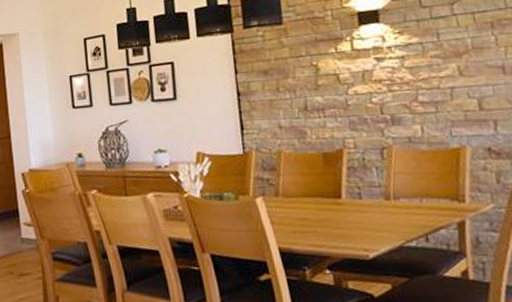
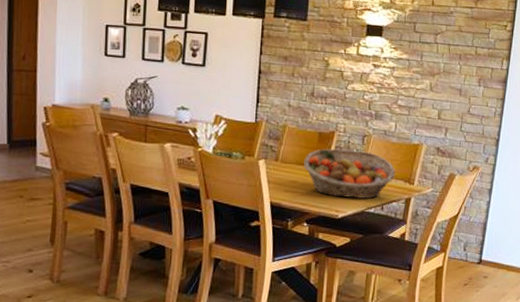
fruit basket: none [311,168,437,232] -> present [304,149,396,199]

